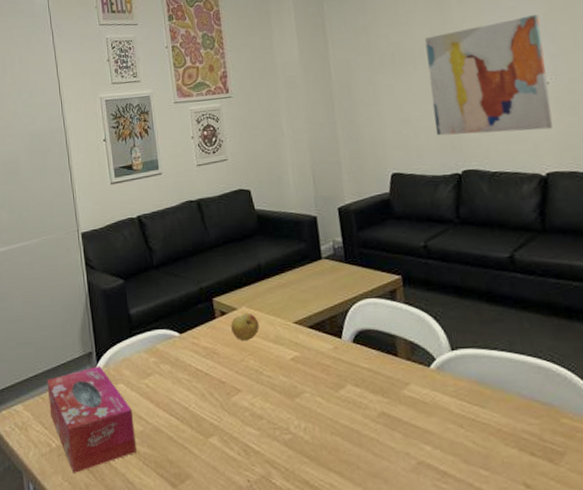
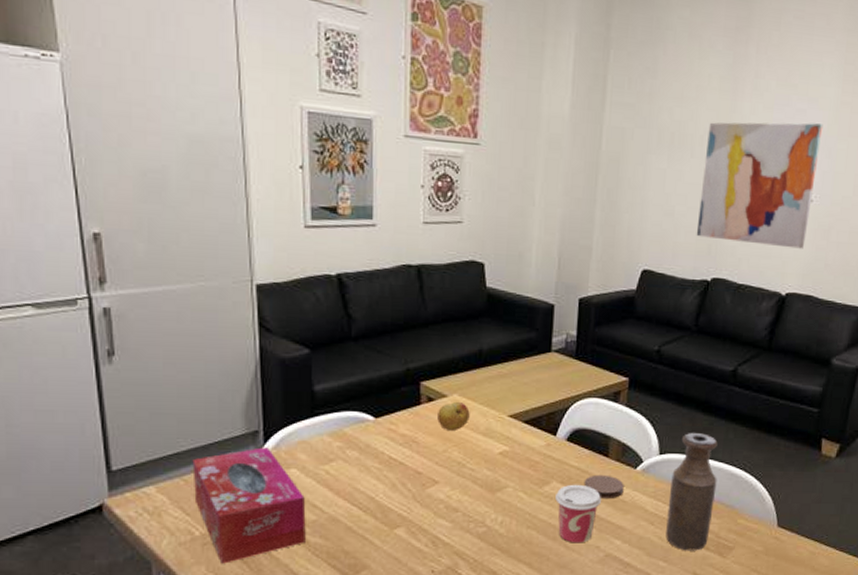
cup: none [353,386,402,450] -> present [555,484,602,543]
coaster: none [378,375,422,400] -> present [583,474,624,498]
bottle: none [470,324,532,457] -> present [665,432,718,551]

